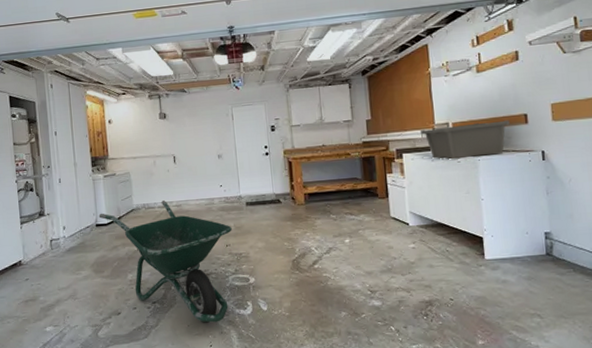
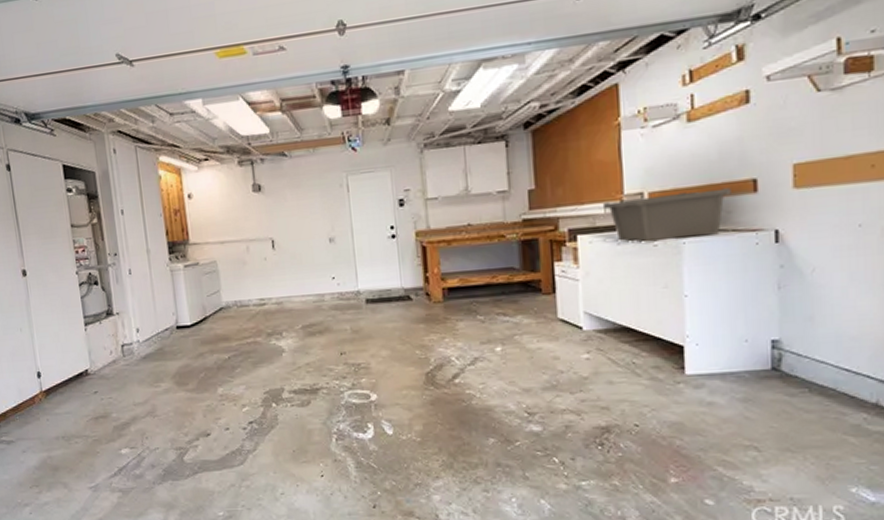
wheelbarrow: present [98,200,232,324] -> none [179,297,348,450]

